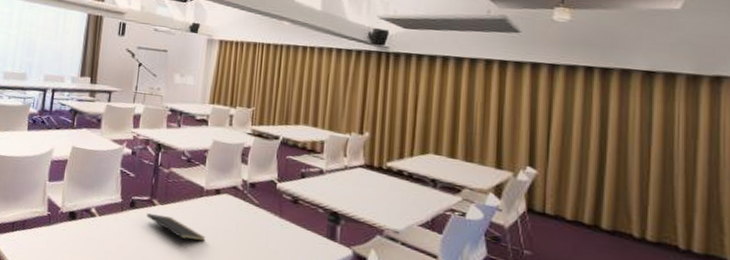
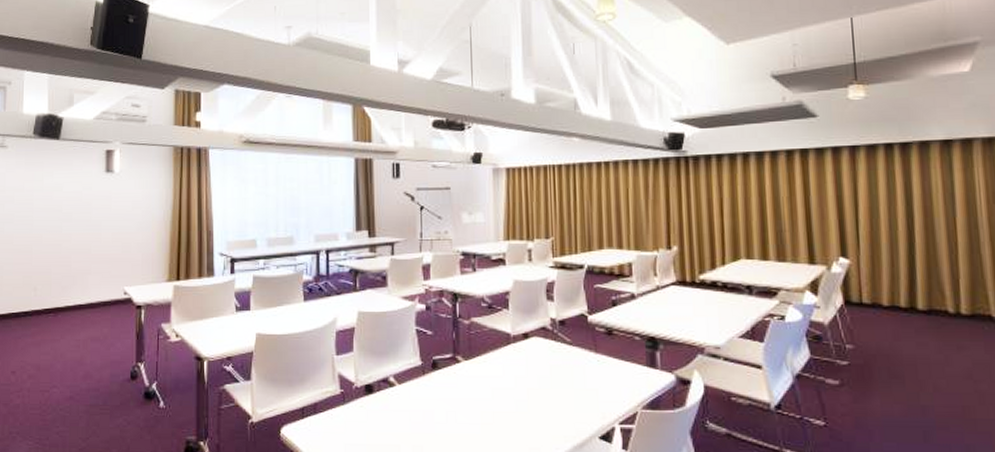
notepad: present [147,213,206,245] -> none [452,372,519,401]

